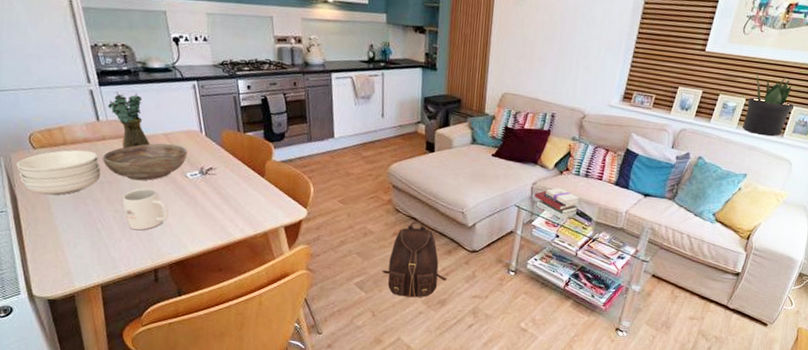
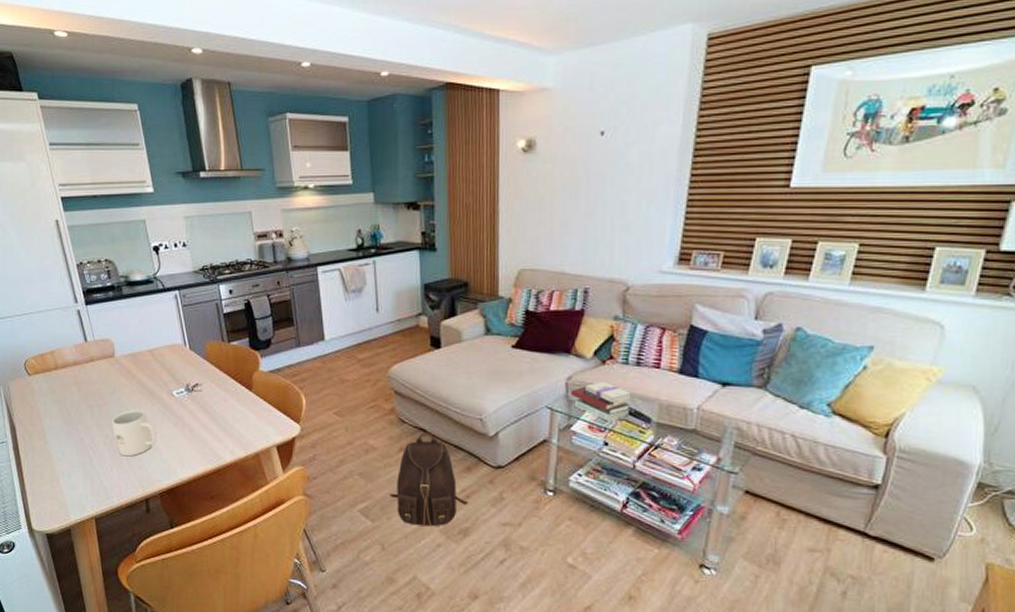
bowl: present [16,149,101,195] -> none [14,373,91,423]
bowl: present [102,143,187,181] -> none [91,361,172,403]
vase: present [108,92,151,149] -> none [95,309,136,370]
planter: present [743,71,794,137] -> none [859,205,936,292]

